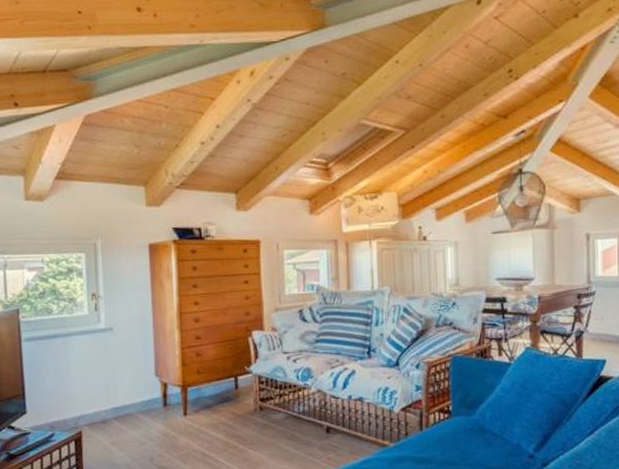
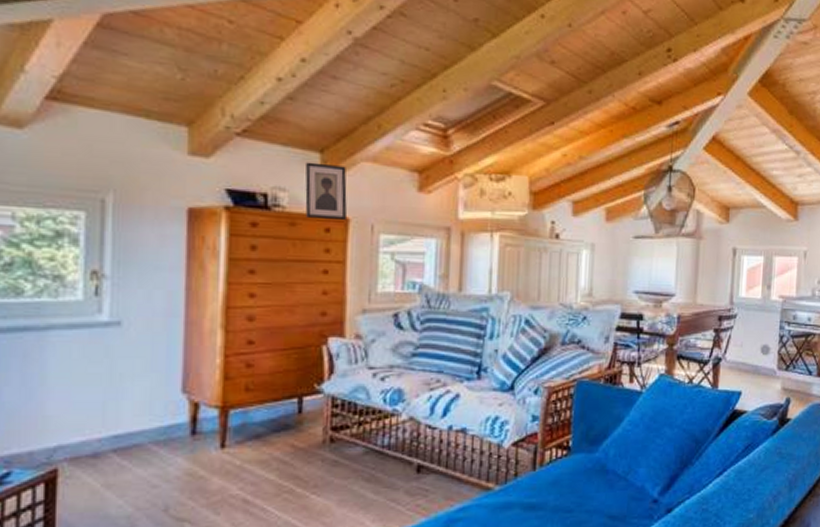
picture frame: none [225,201,259,243] -> present [304,162,348,221]

